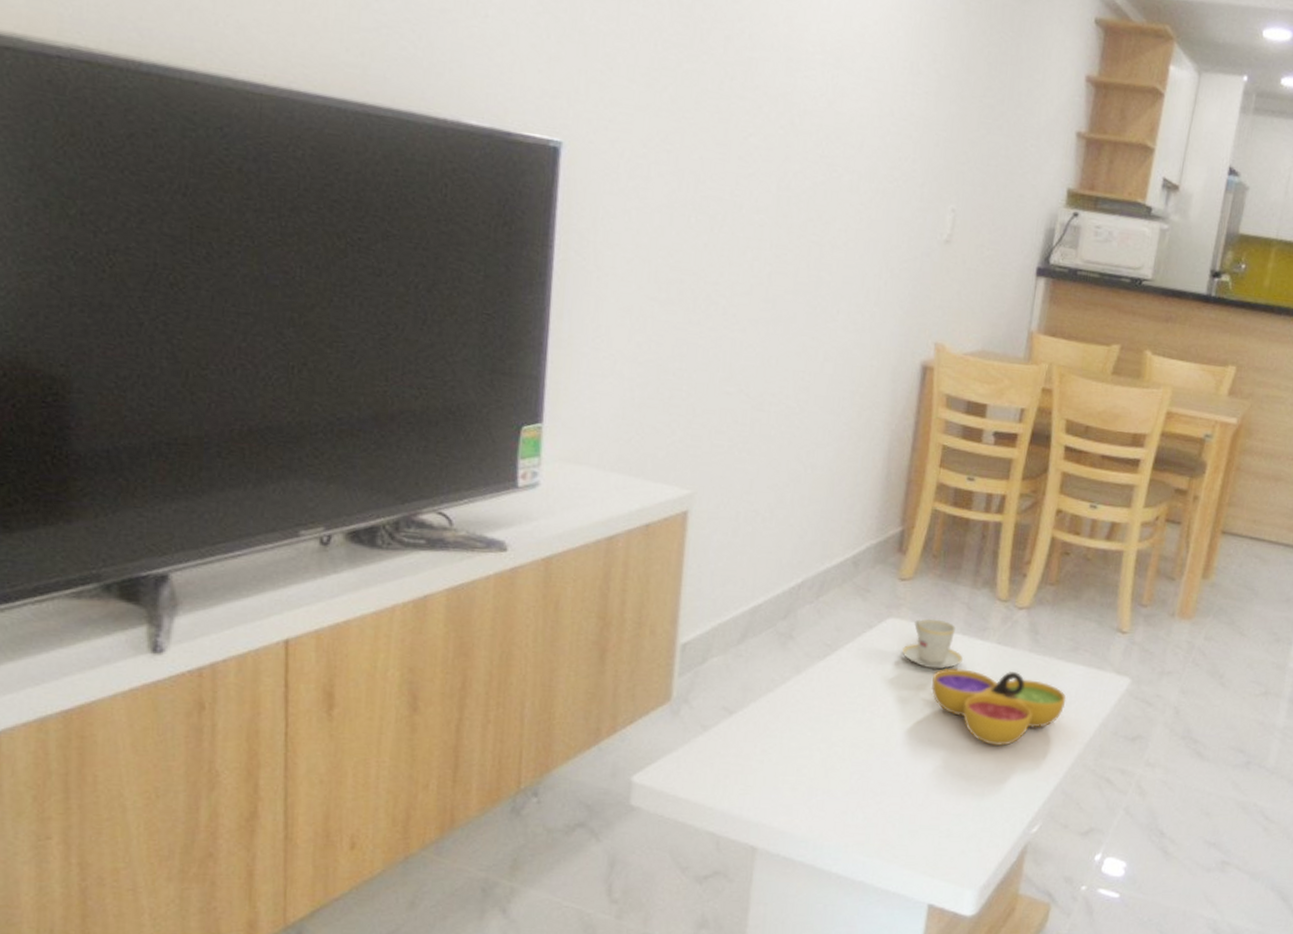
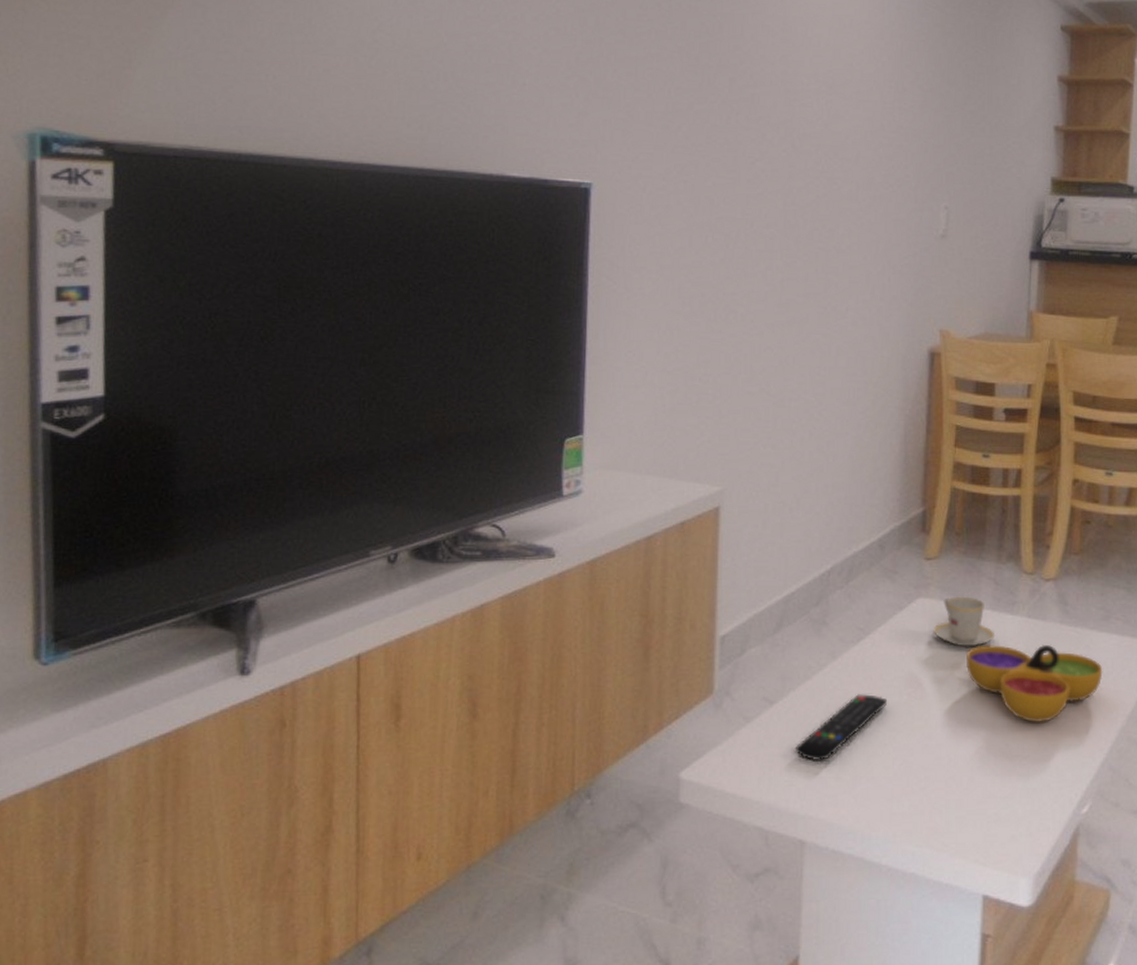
remote control: none [753,709,850,772] -> present [796,694,888,762]

